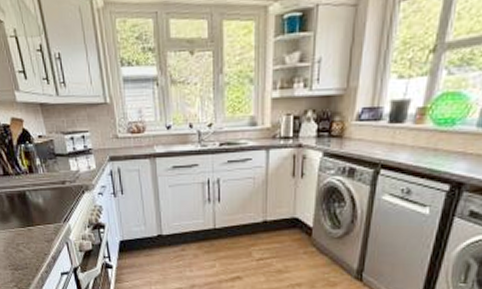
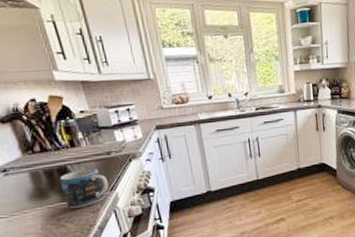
mug: none [19,196,63,235] -> present [59,168,109,208]

